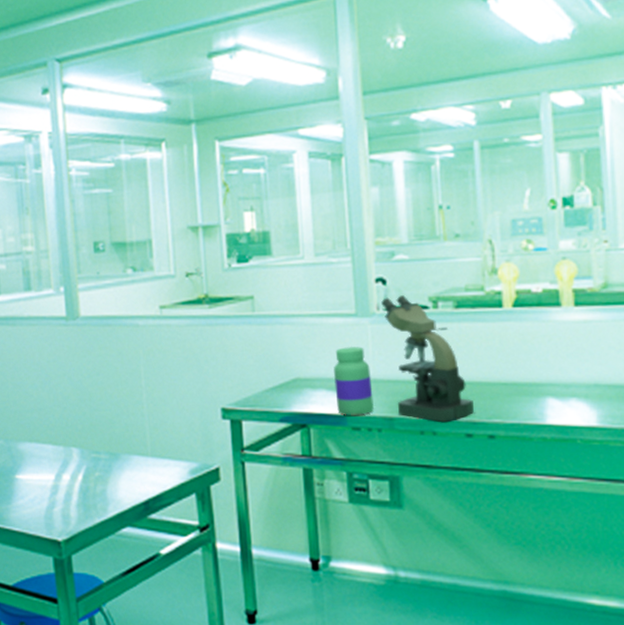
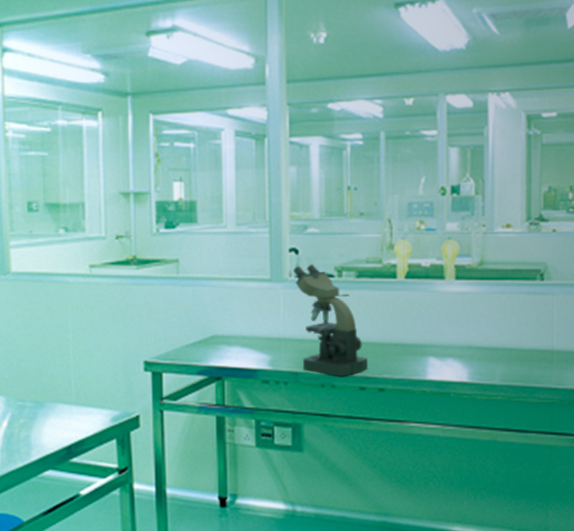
jar: present [333,347,374,415] -> none [247,309,282,370]

